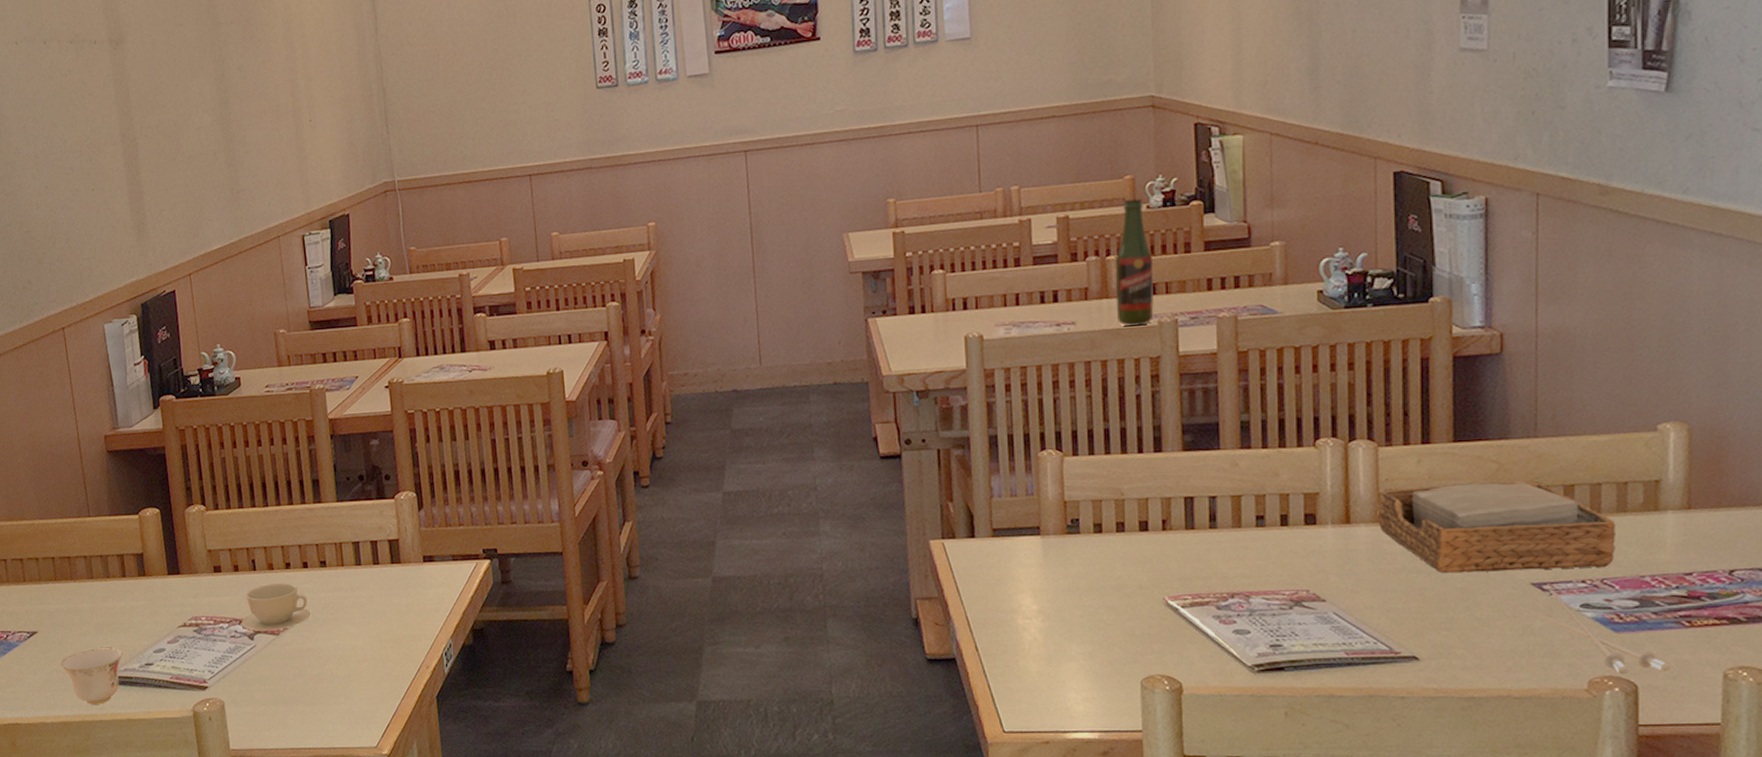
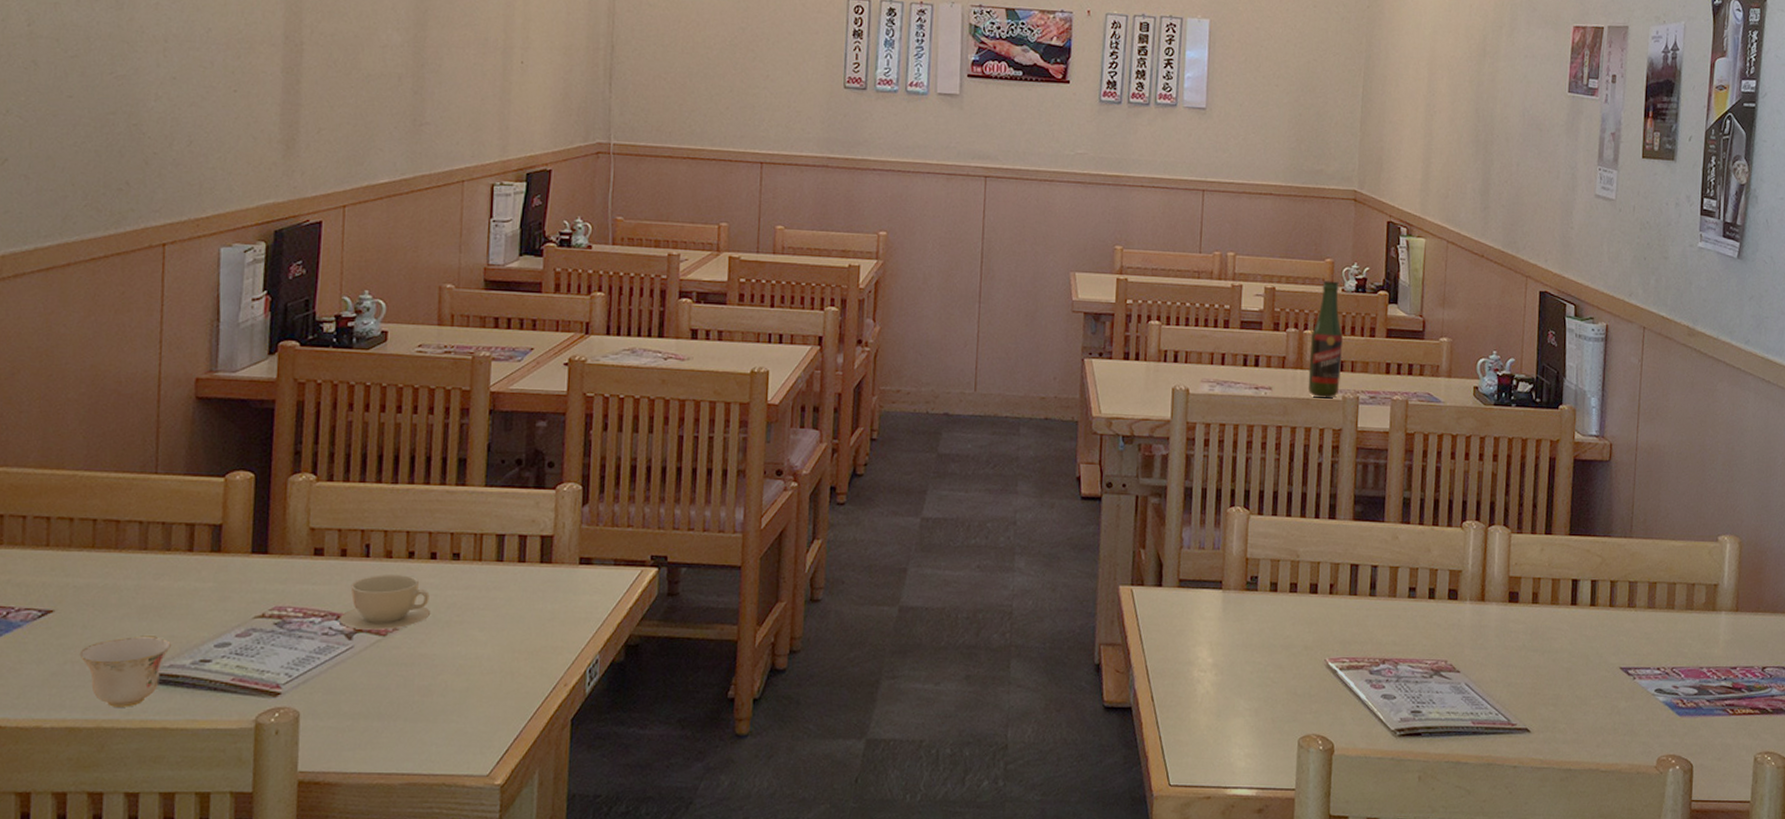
napkin holder: present [1377,482,1616,574] -> none [1506,573,1684,658]
chopstick: present [1507,589,1671,675] -> none [1601,674,1718,755]

